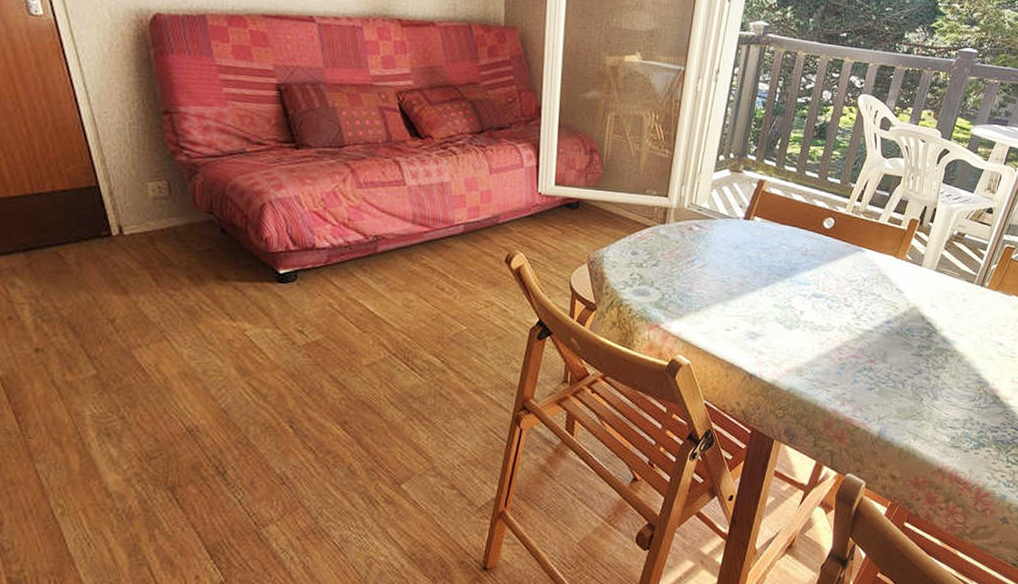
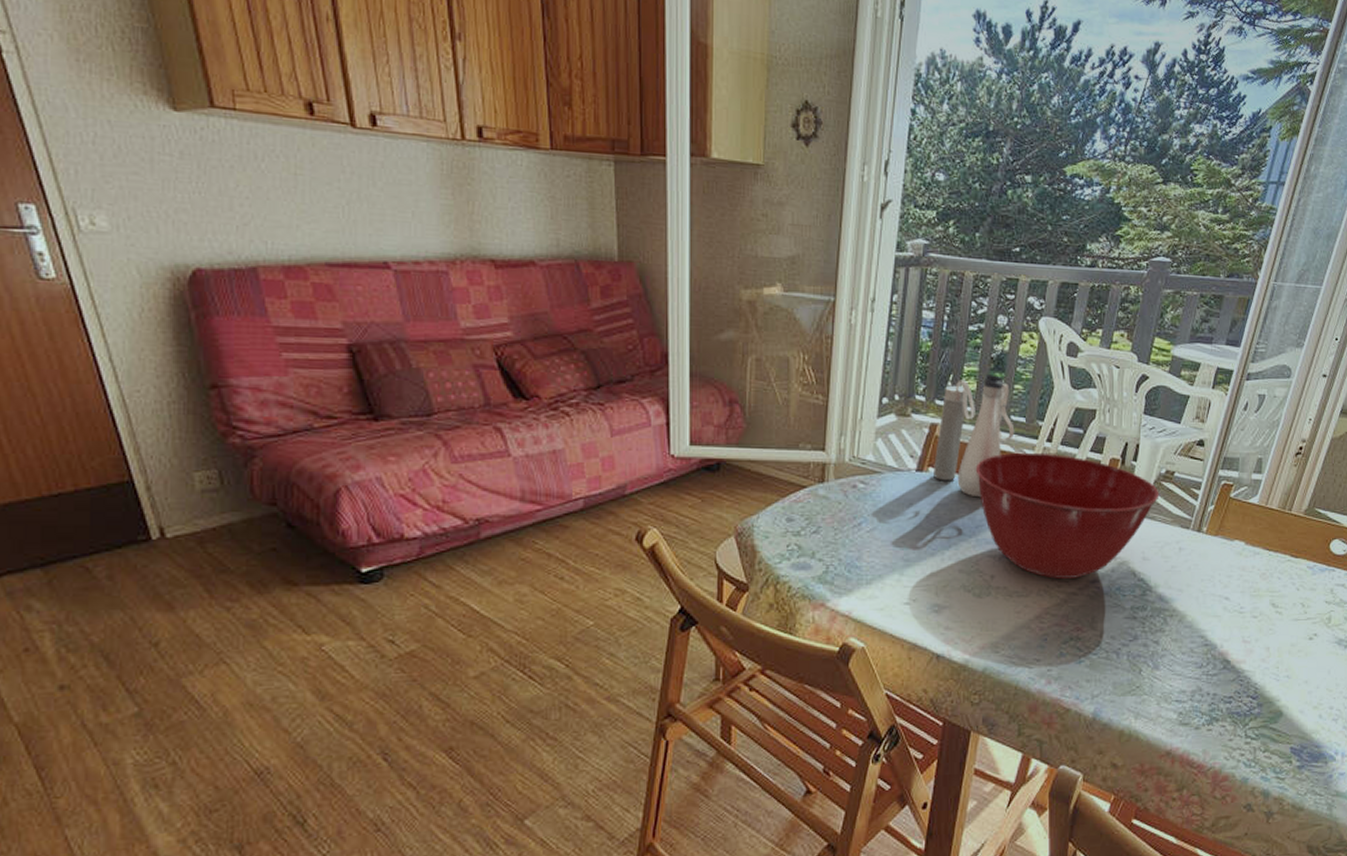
water bottle: none [758,141,831,245] -> present [934,375,1015,498]
mixing bowl: none [794,209,951,319] -> present [975,452,1160,579]

